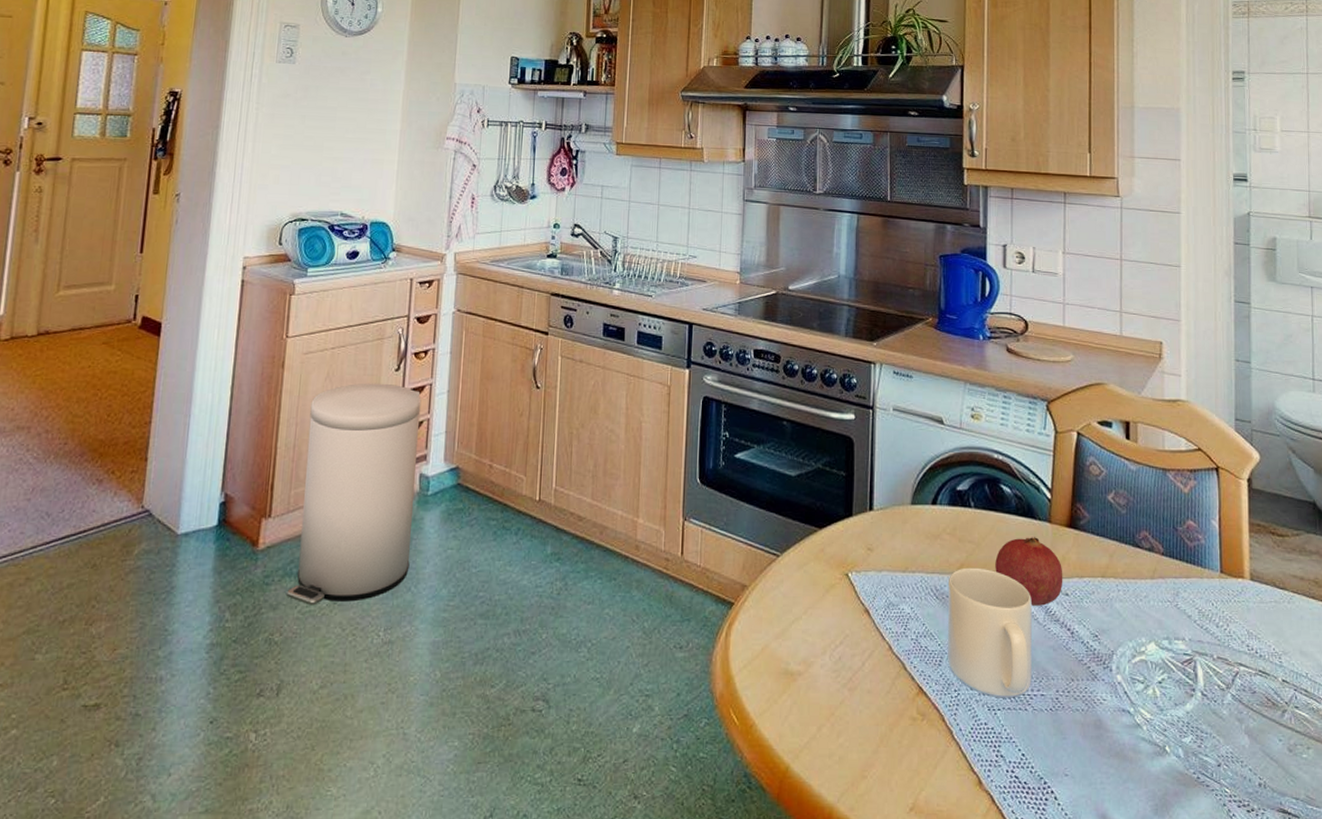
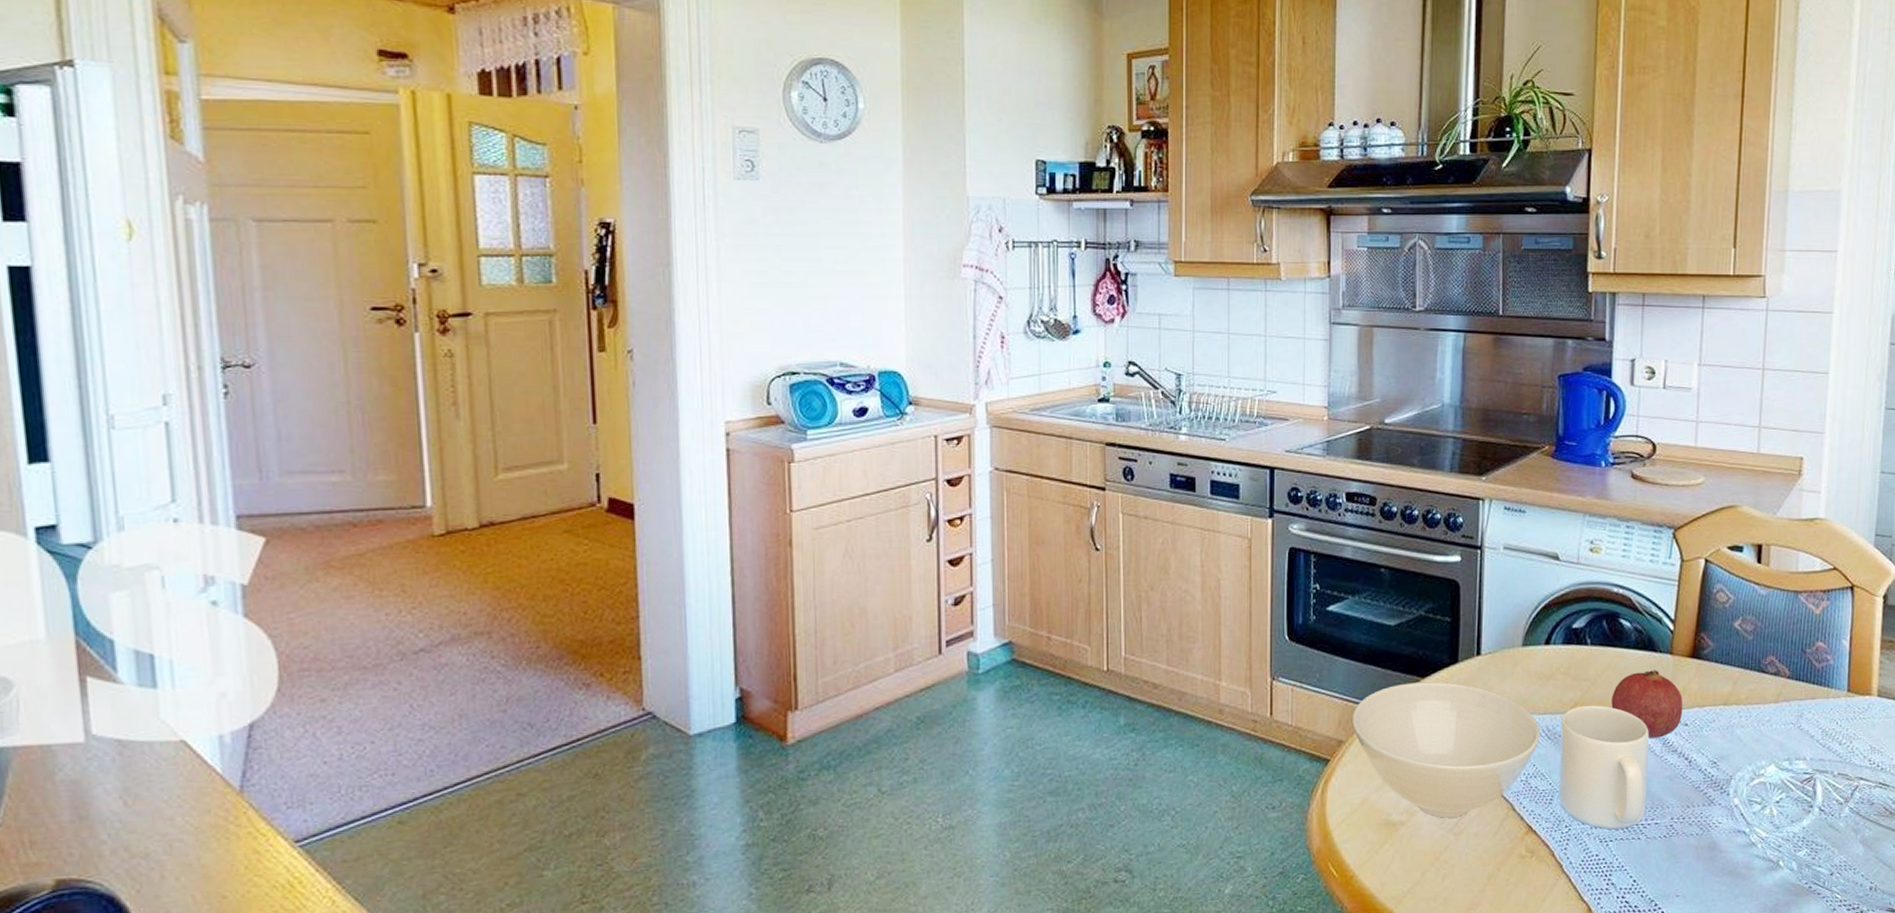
pedal bin: present [286,383,422,606] -> none [827,556,965,798]
bowl: none [755,533,929,672] -> present [1352,681,1541,818]

